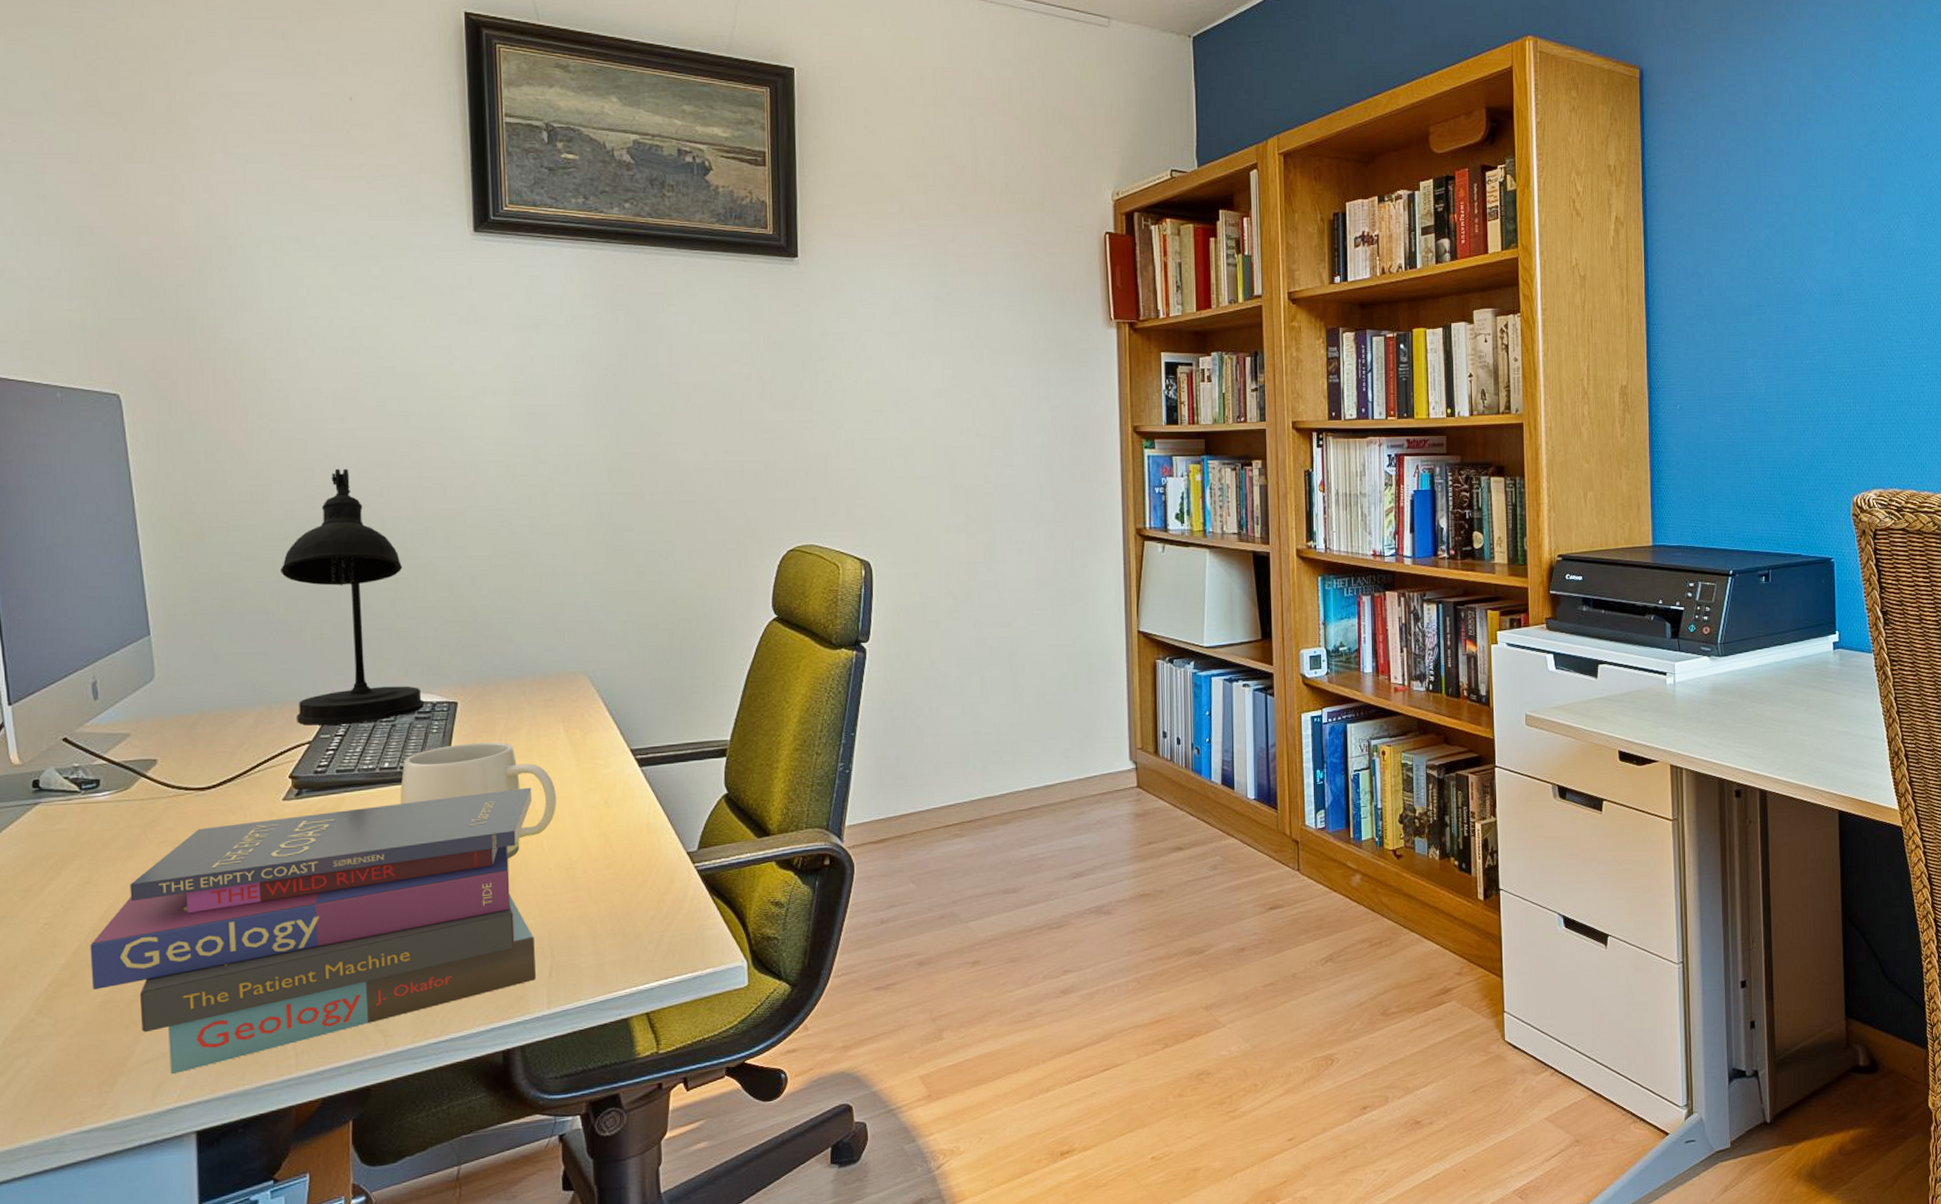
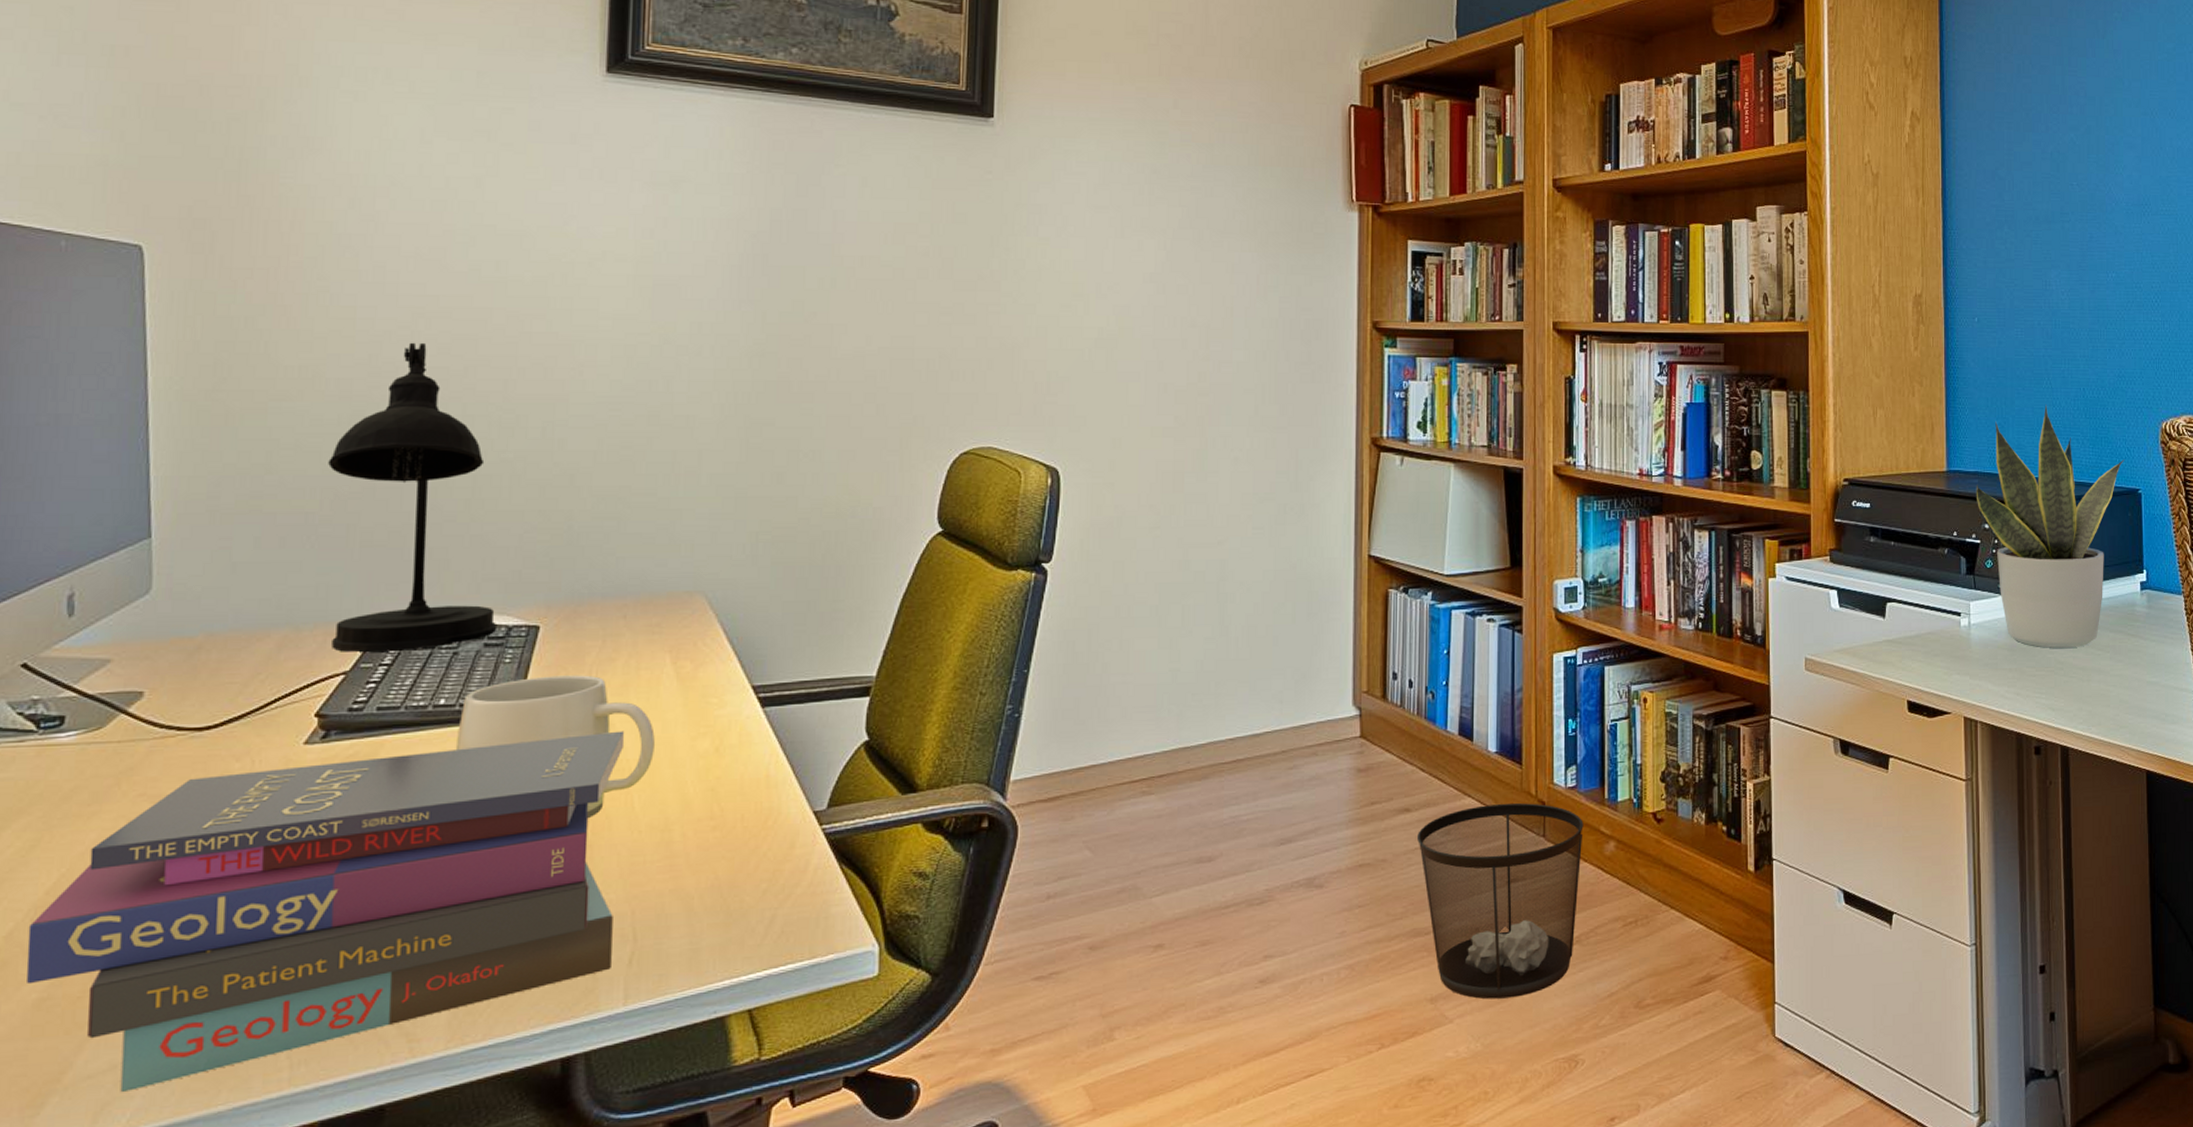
waste bin: none [1189,842,1333,1008] -> present [1417,802,1584,1000]
potted plant: none [1679,483,1819,703] -> present [1976,405,2125,649]

